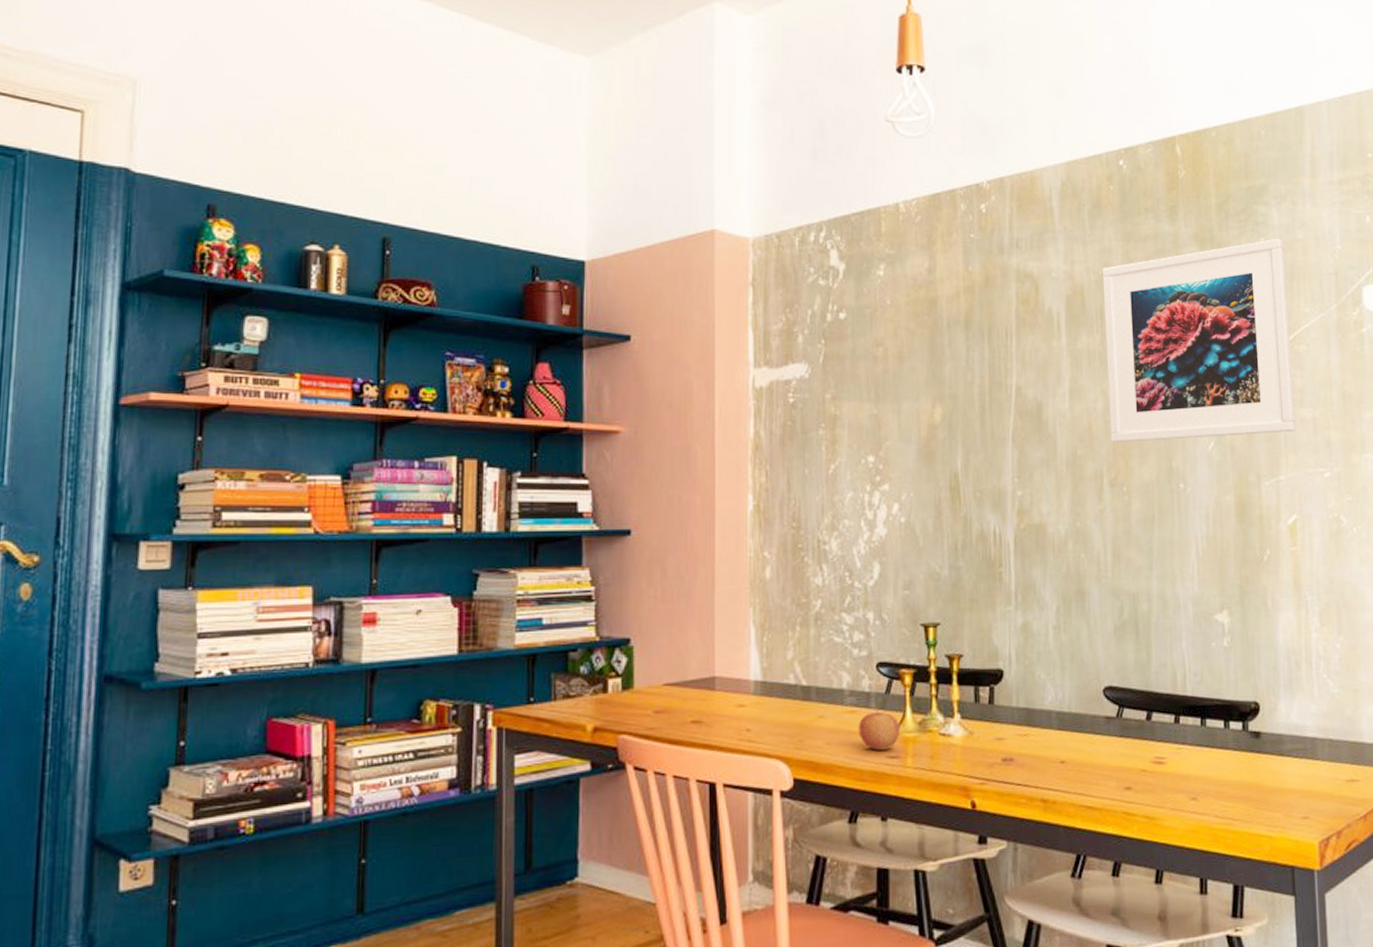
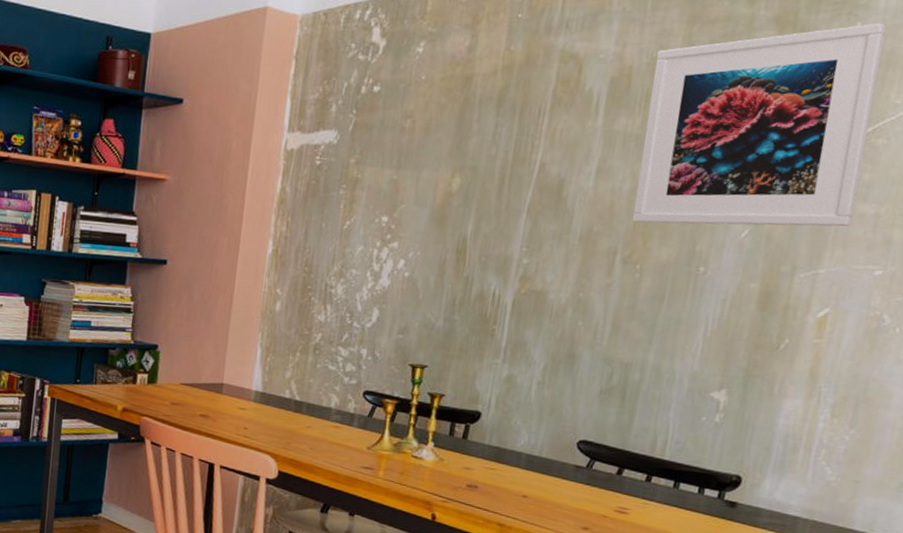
apple: present [858,707,901,750] -> none [339,426,378,461]

